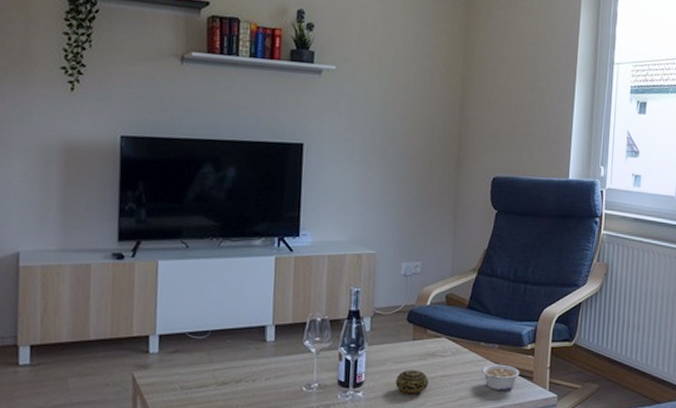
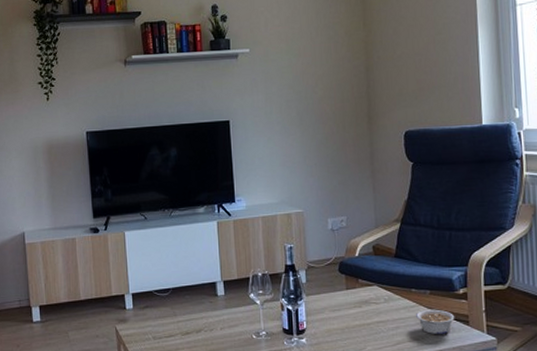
decorative ball: present [396,370,428,395] -> none [335,317,365,340]

